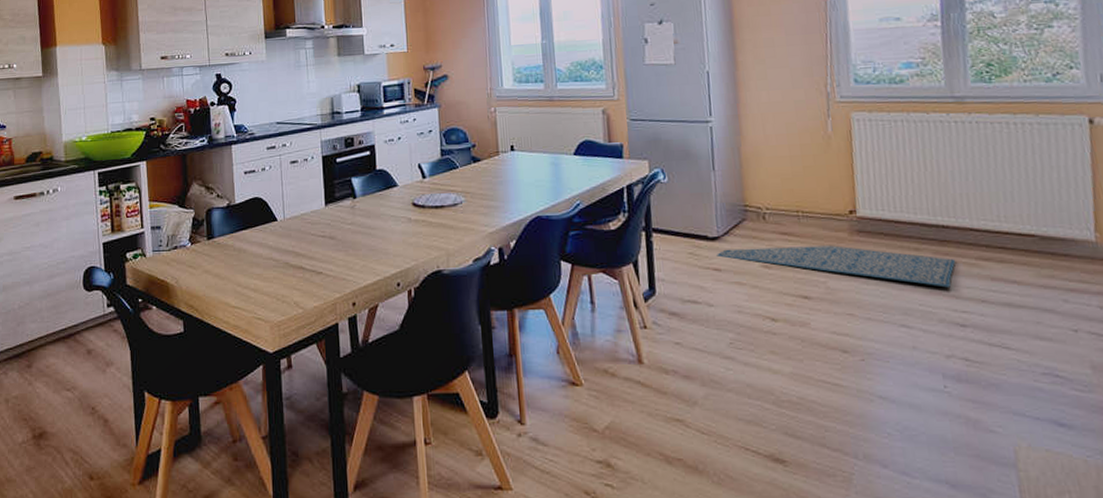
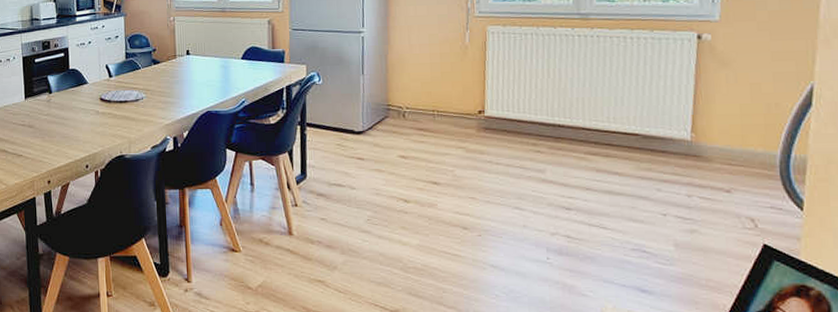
rug: present [717,245,956,288] -> none [361,140,568,177]

